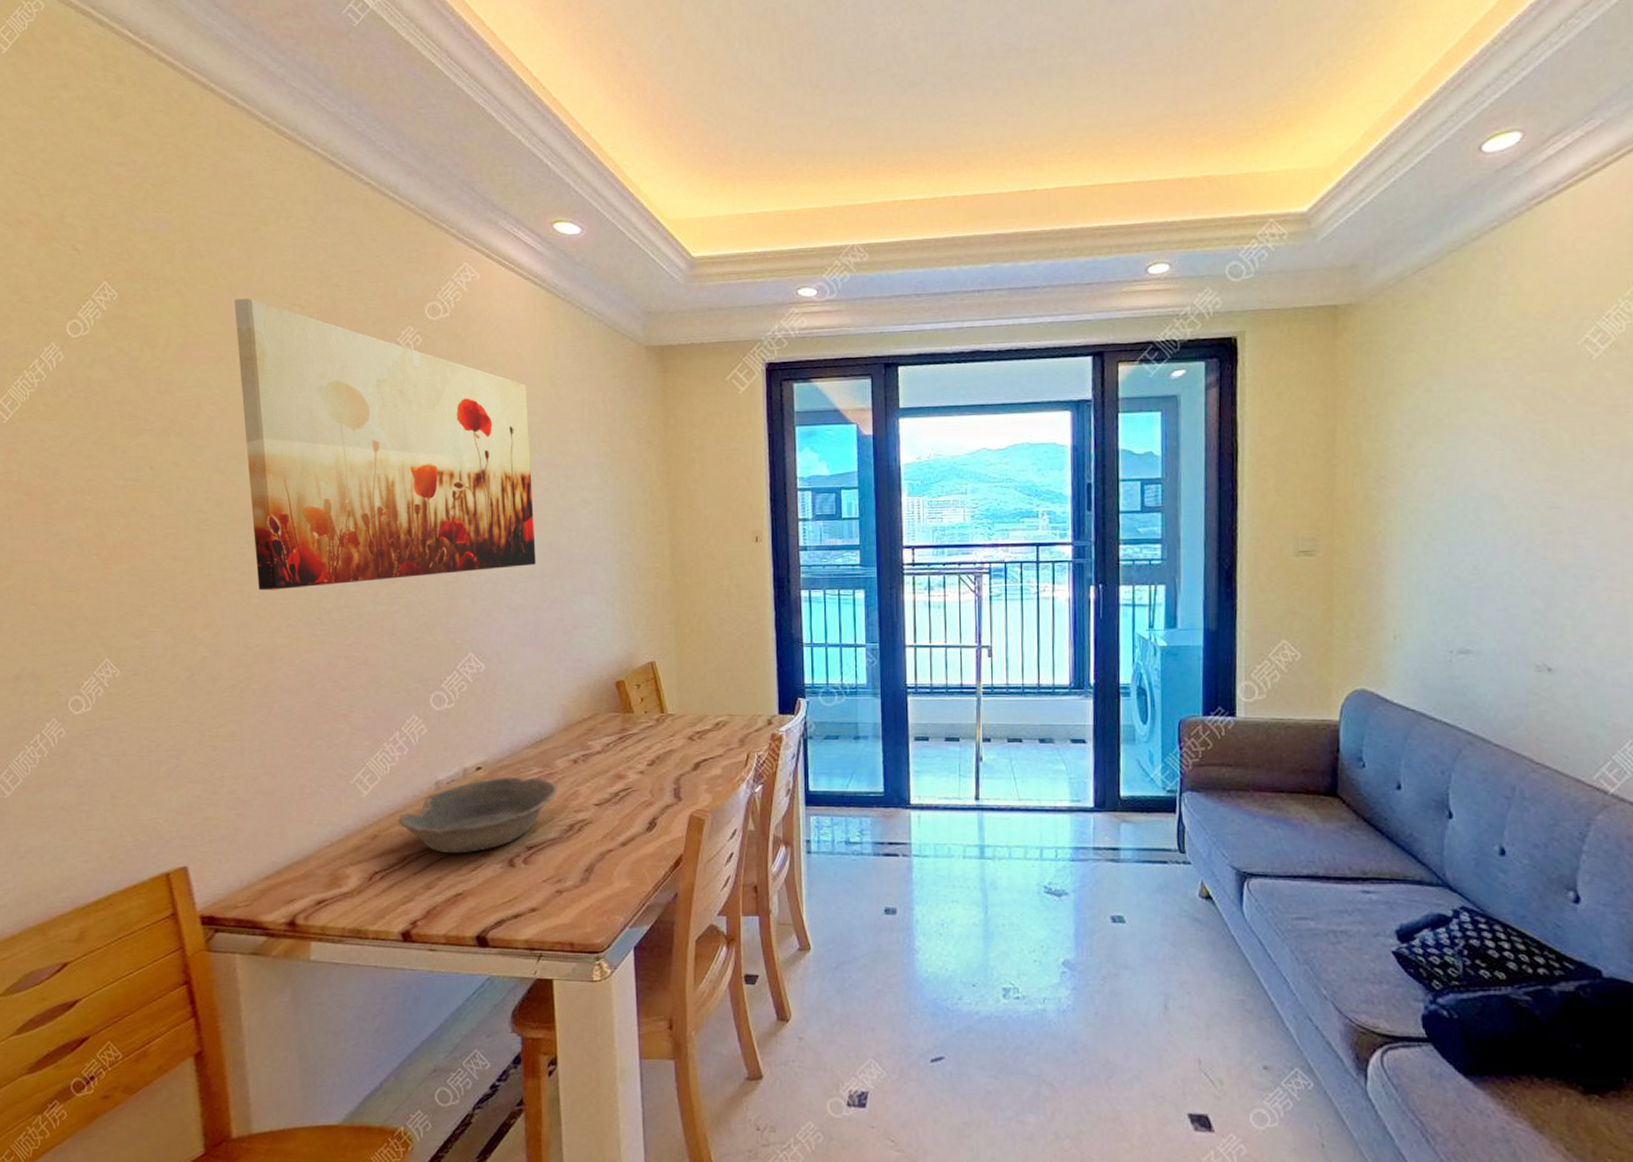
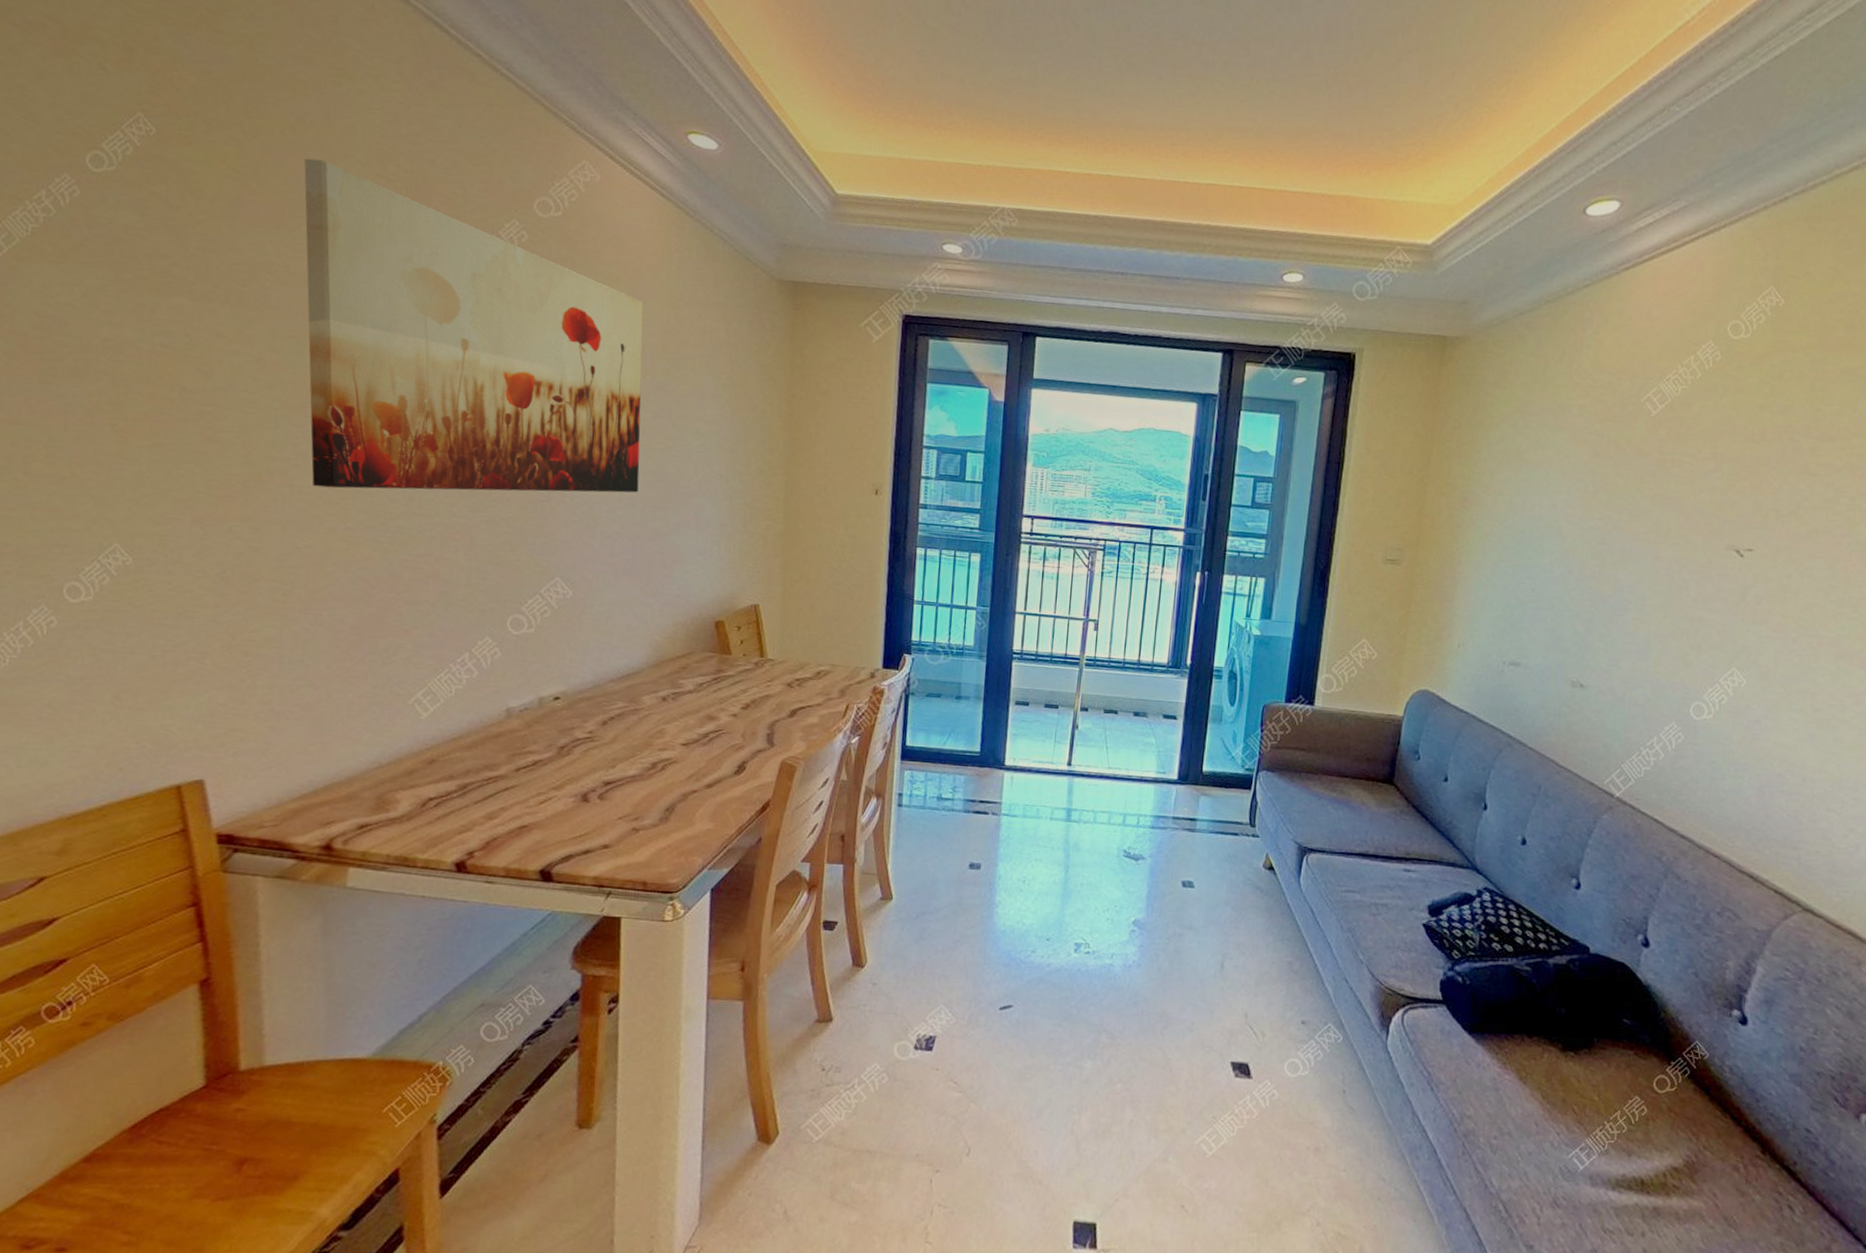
bowl: present [398,777,558,854] -> none [460,709,642,785]

